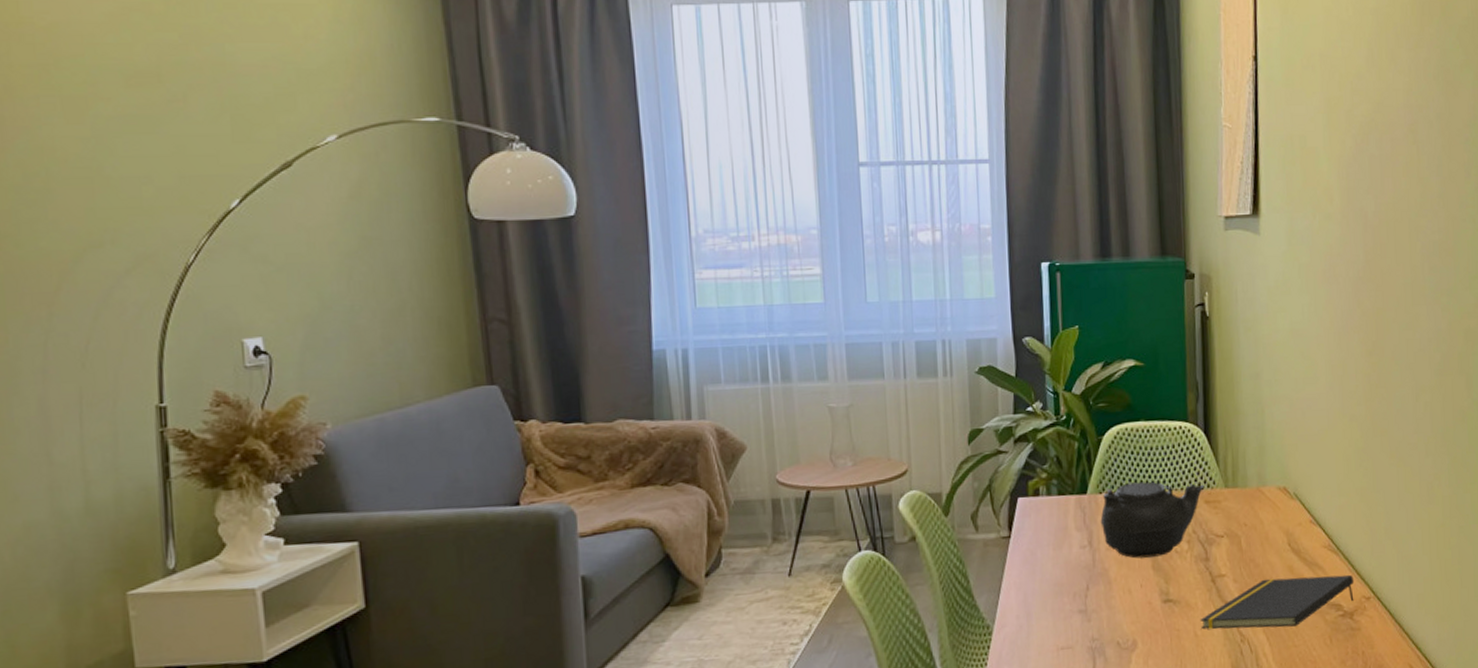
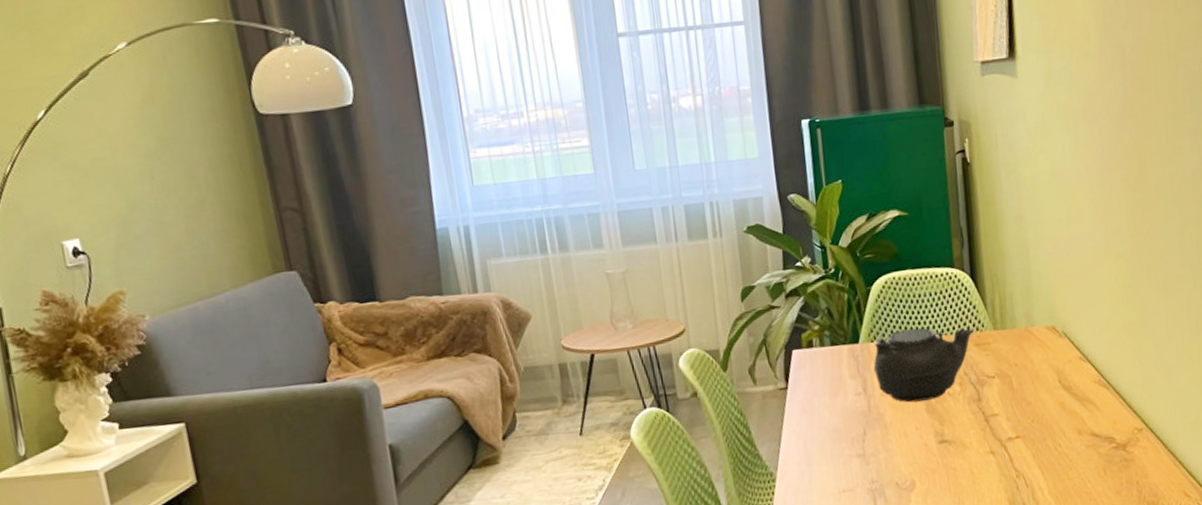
notepad: present [1200,574,1355,630] -> none [975,408,1127,467]

